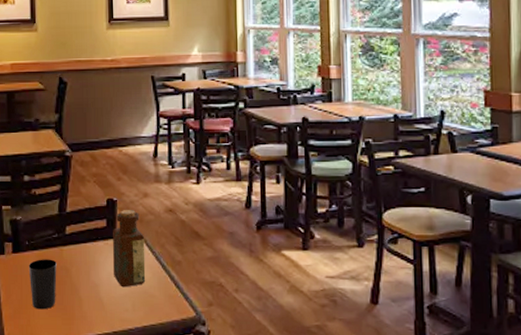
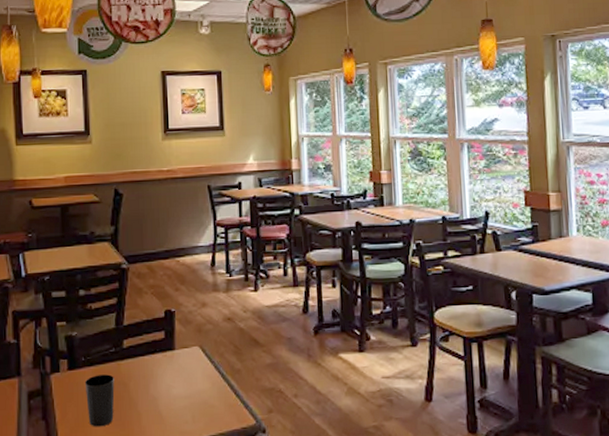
bottle: present [113,209,146,288] -> none [171,319,205,399]

